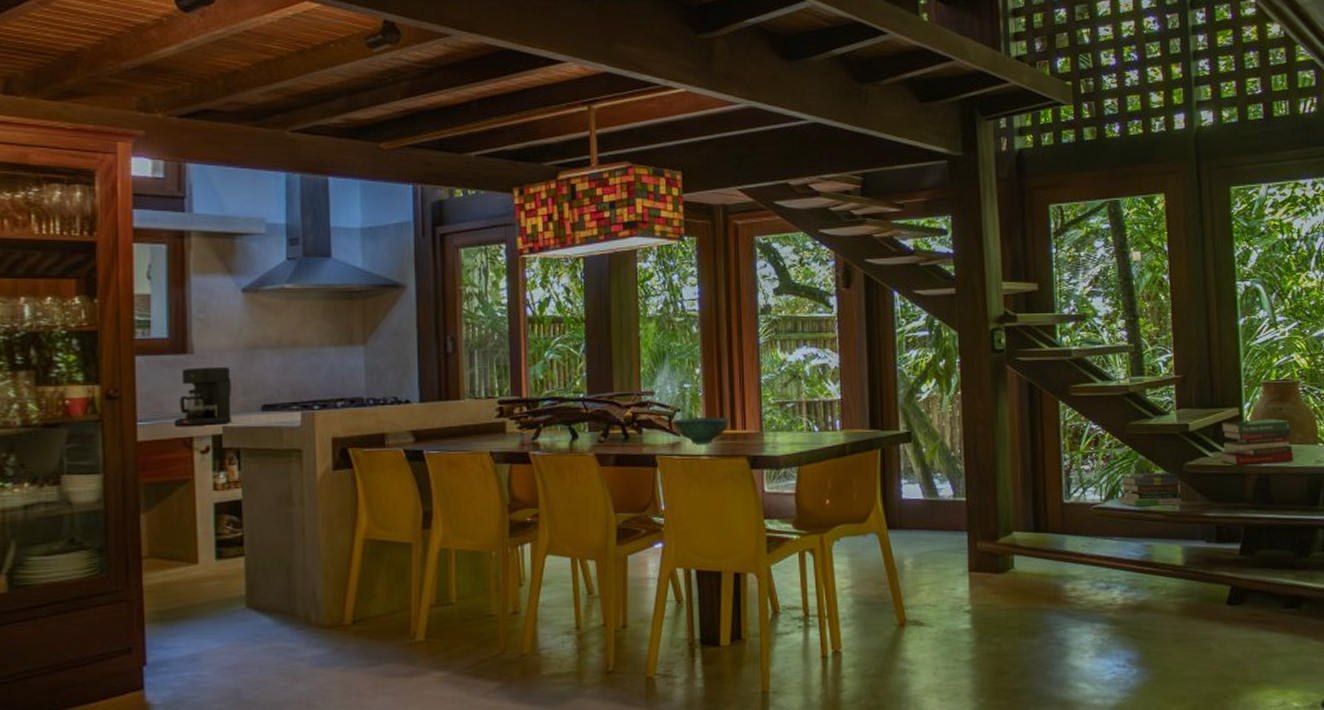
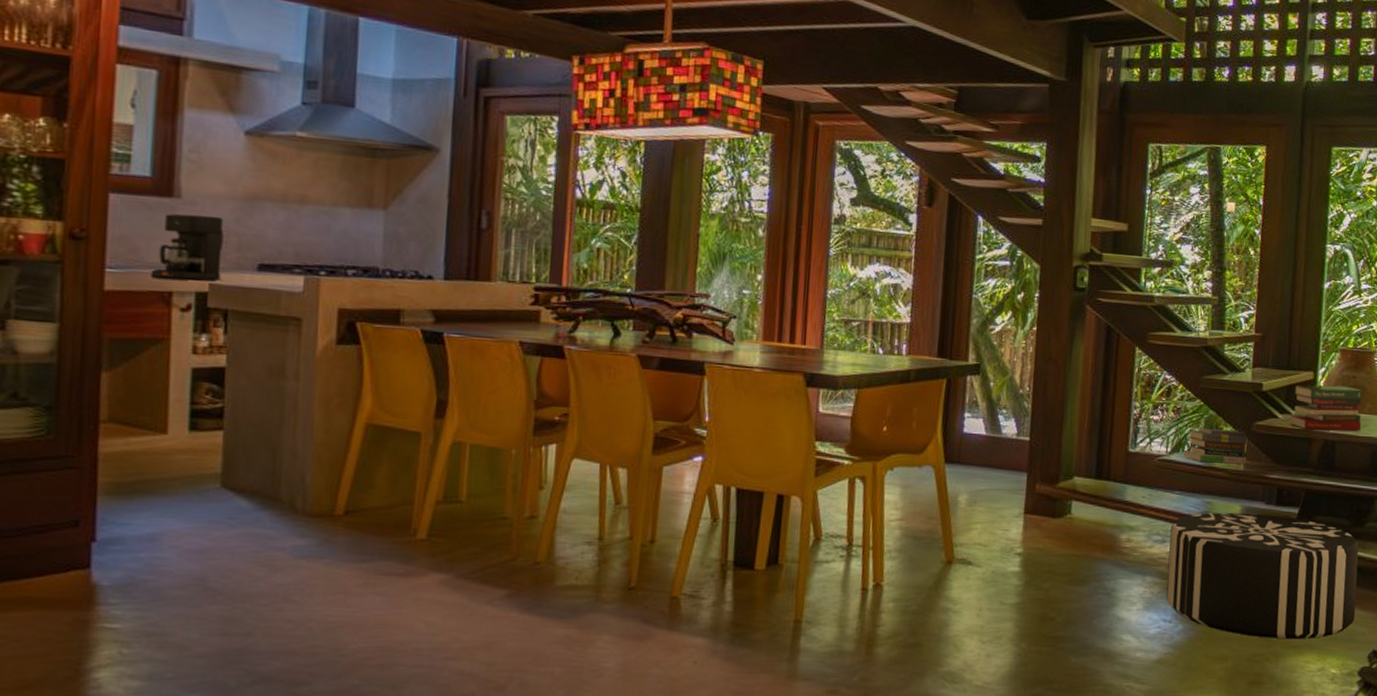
bowl: present [672,417,730,444] -> none [726,326,790,356]
pouf: none [1113,552,1312,676] -> present [1166,512,1359,638]

